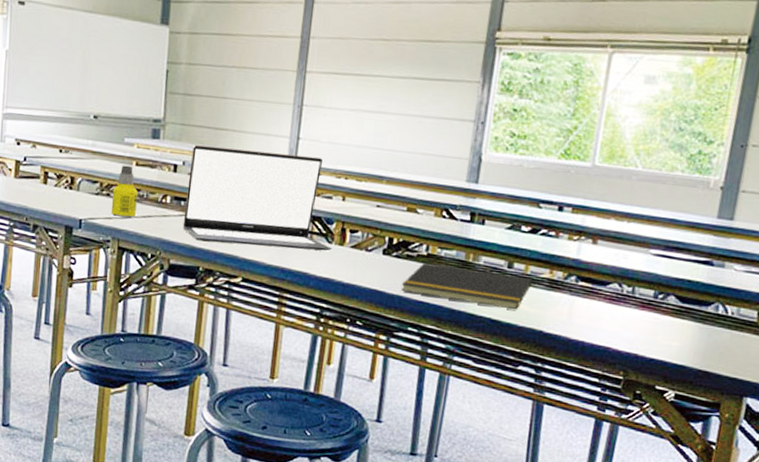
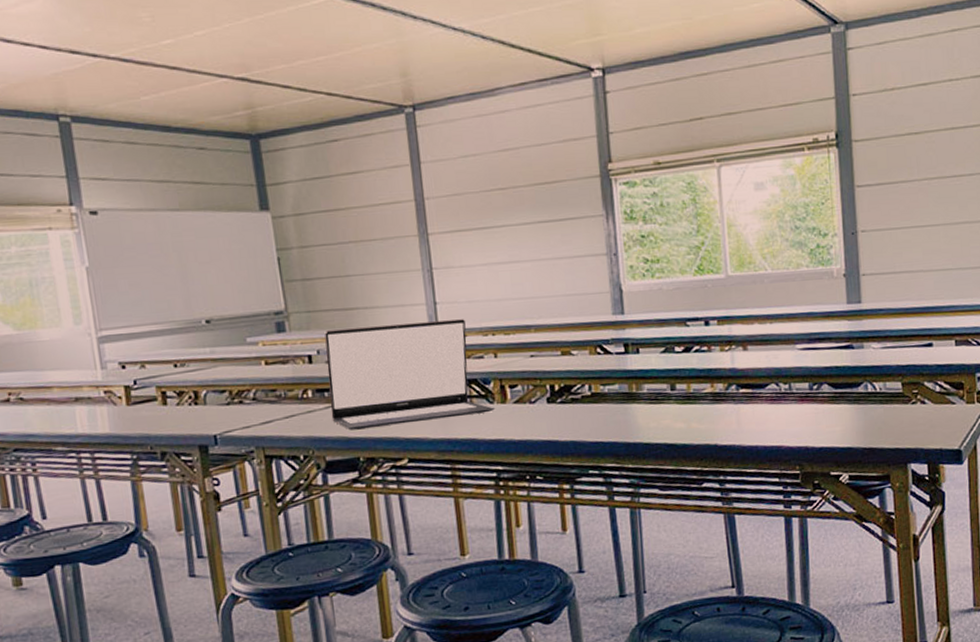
bottle: present [110,165,138,217] -> none [244,366,277,422]
notepad: present [401,262,533,310] -> none [572,395,697,436]

